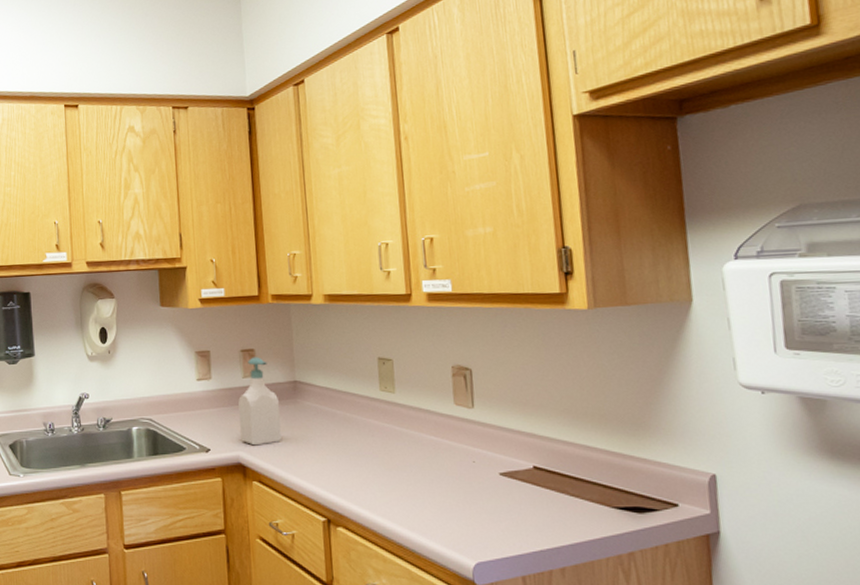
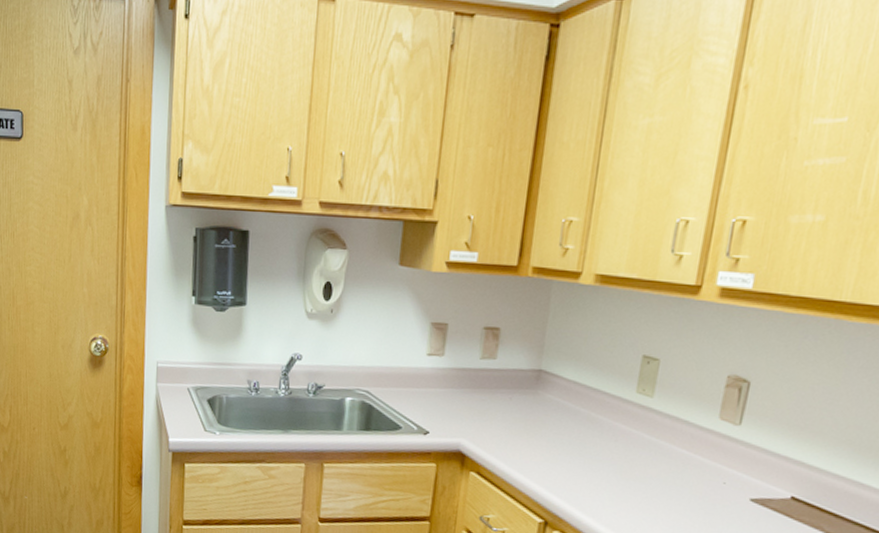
soap bottle: present [238,357,282,446] -> none [464,337,518,435]

